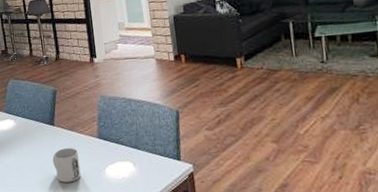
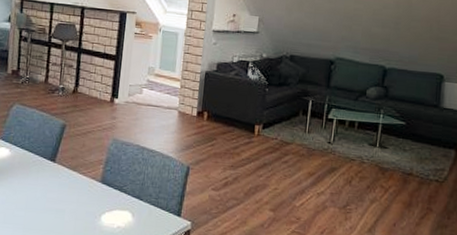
mug: present [52,148,81,183] -> none [44,188,76,225]

